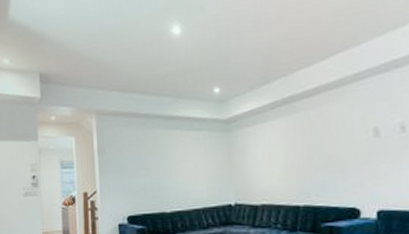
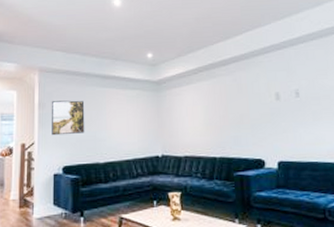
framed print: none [110,144,148,184] -> present [51,100,85,136]

